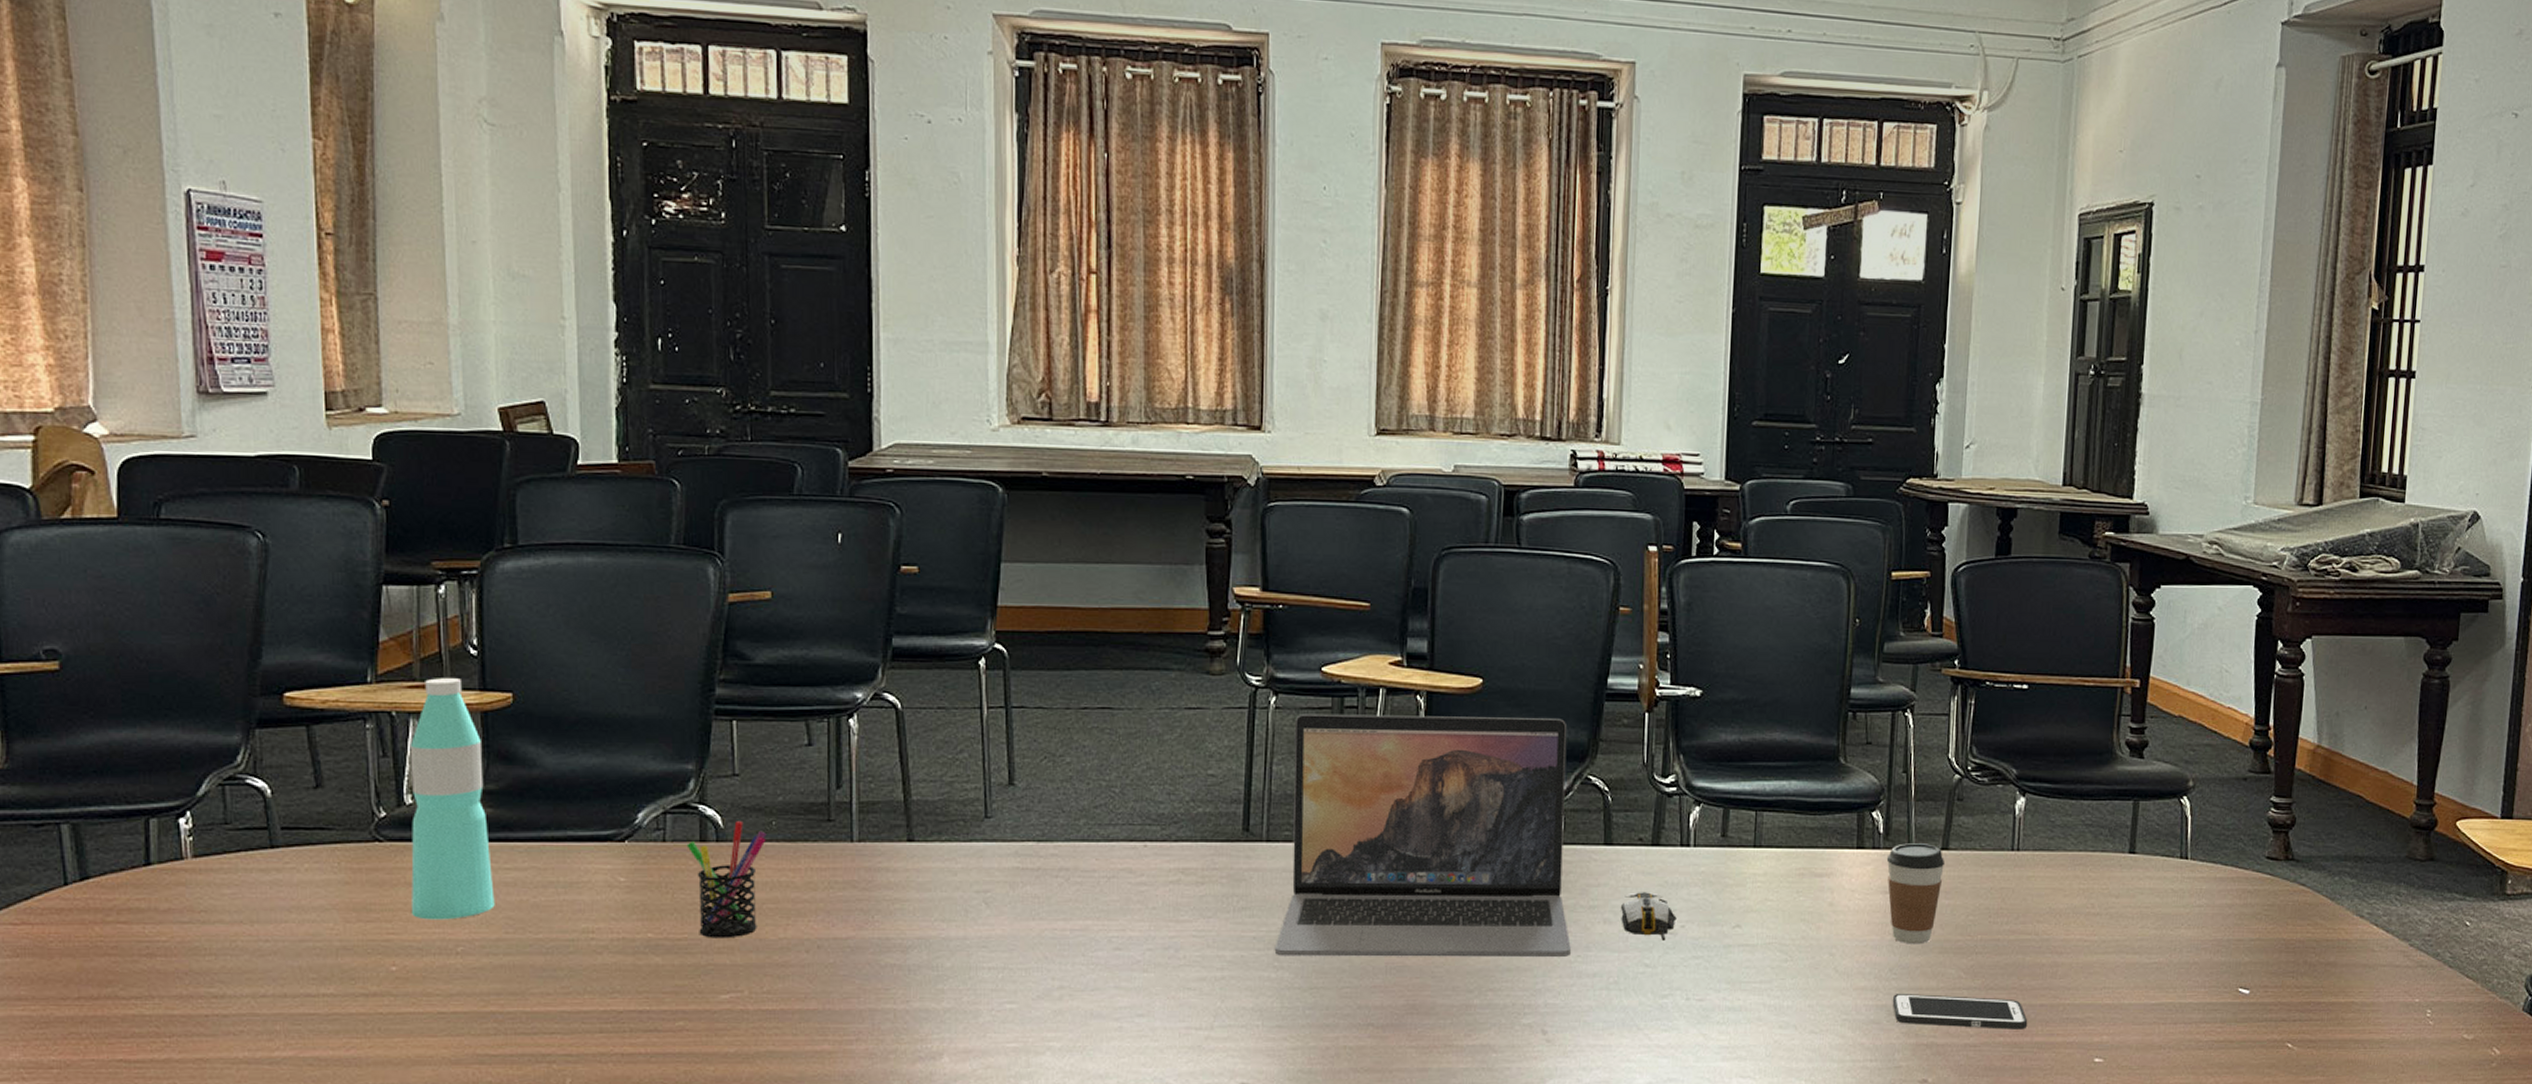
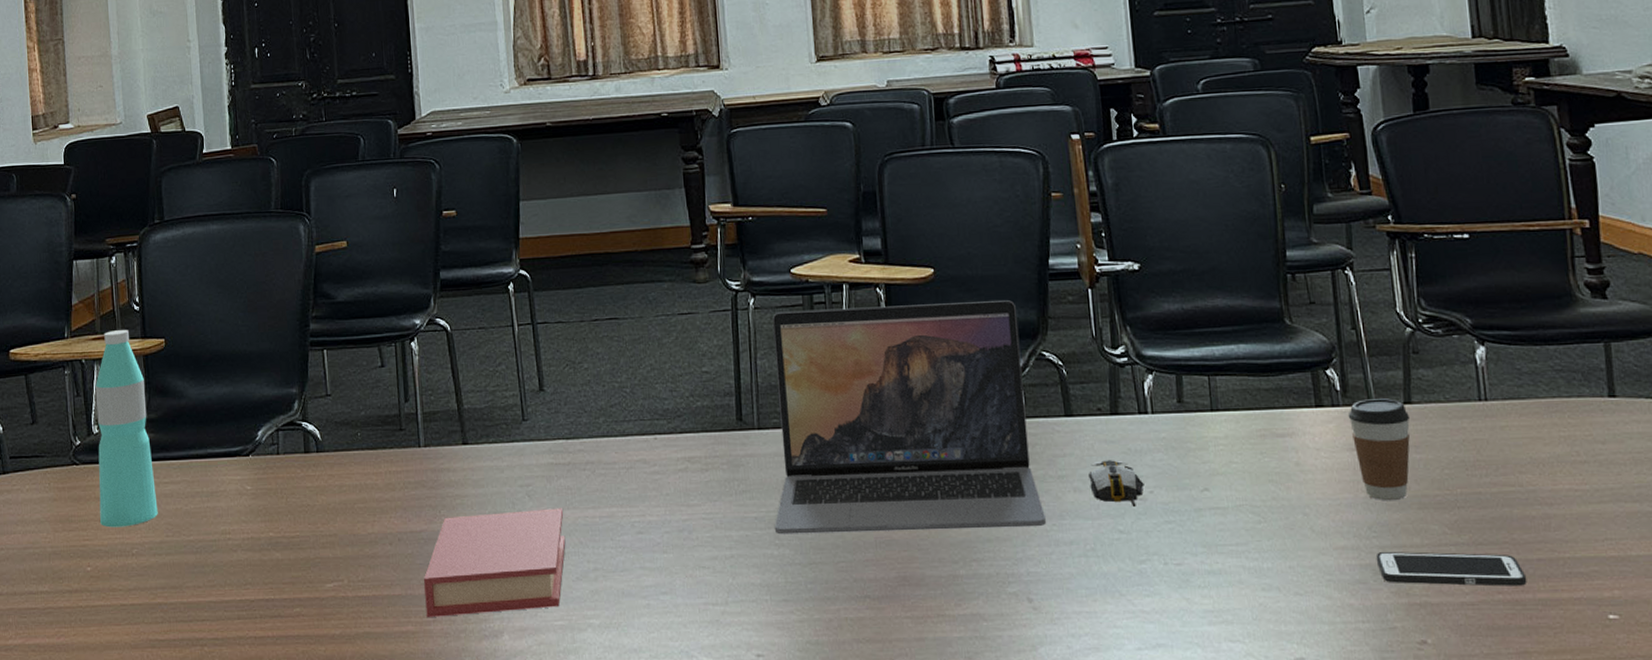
pen holder: present [686,821,766,939] -> none [295,434,354,535]
book: none [848,918,1028,1035] -> present [424,508,566,617]

